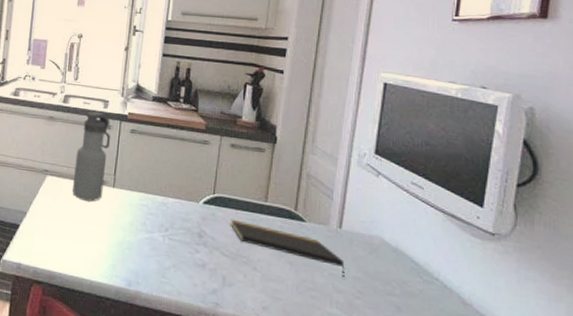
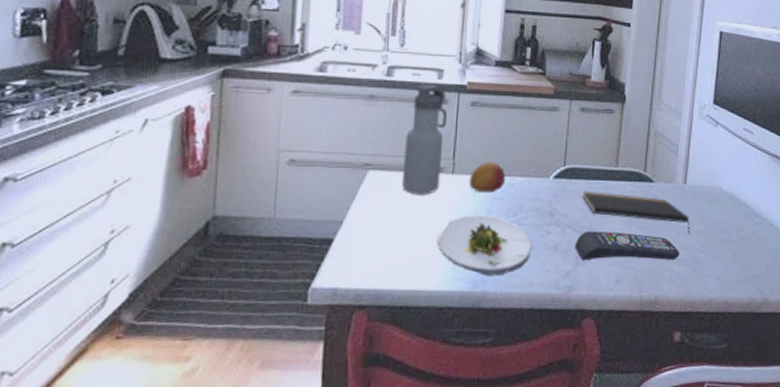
salad plate: none [98,223,182,280] -> present [437,215,532,277]
fruit: none [127,181,159,208] -> present [469,162,506,193]
remote control: none [222,256,333,301] -> present [575,230,680,261]

